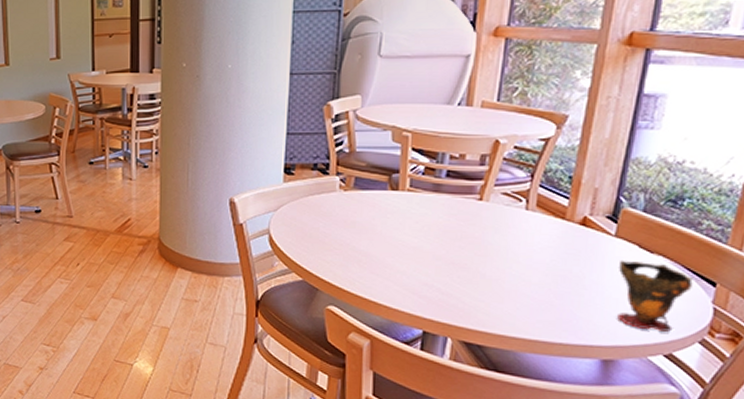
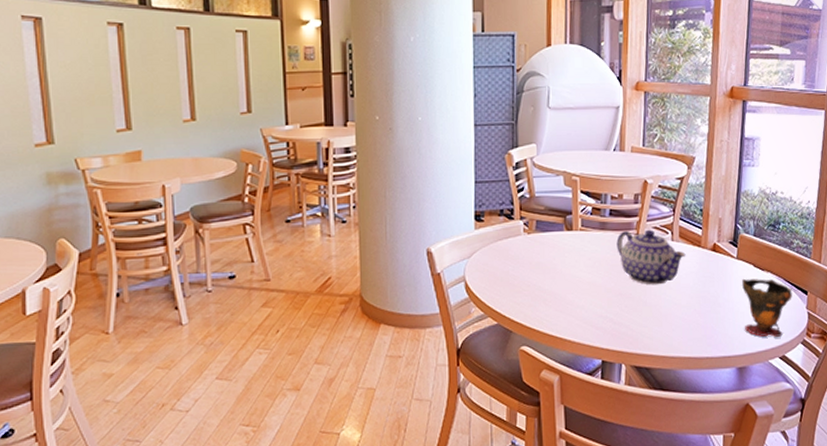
teapot: none [452,194,543,258] -> present [616,229,686,285]

